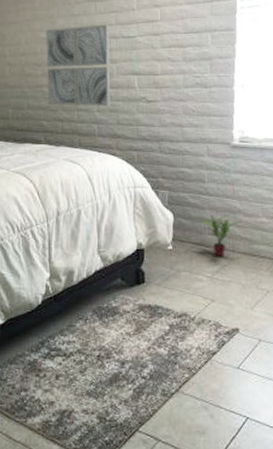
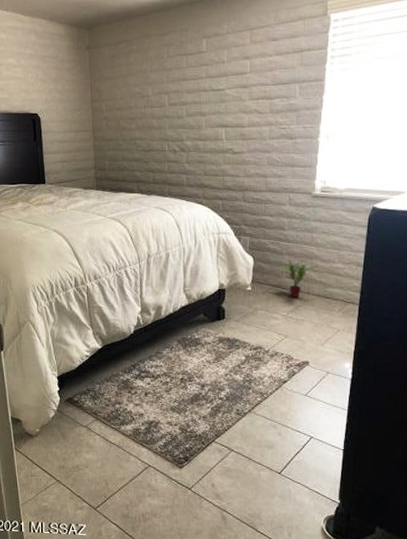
wall art: present [46,24,111,107] -> none [140,78,200,158]

